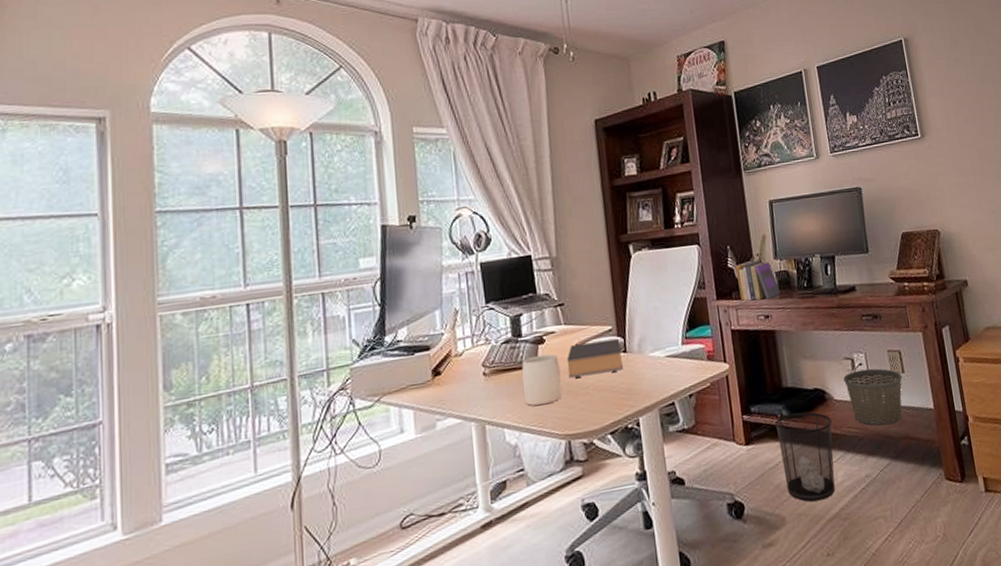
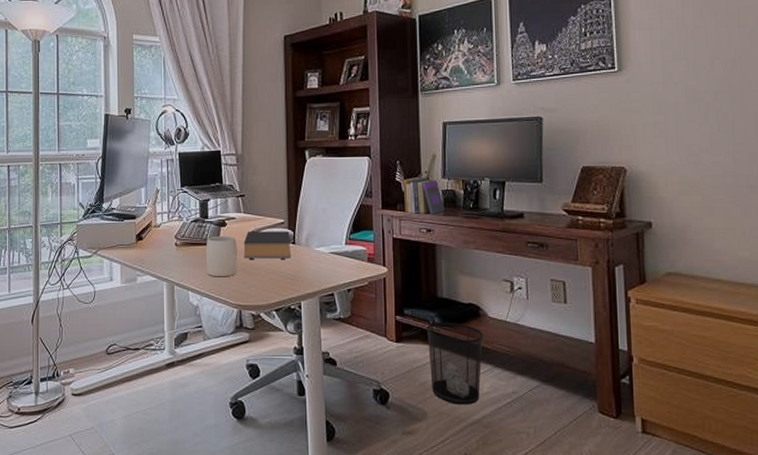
basket: present [843,368,903,426] -> none [500,293,564,349]

